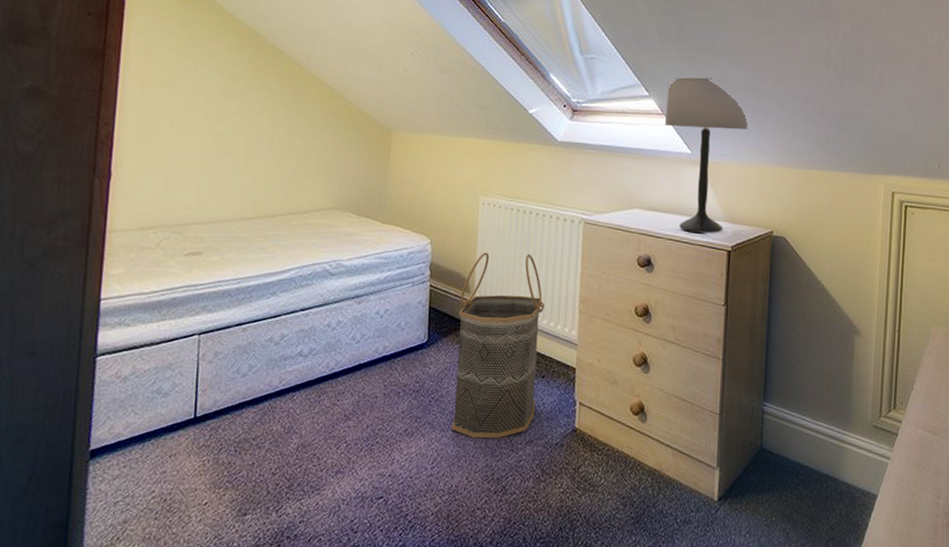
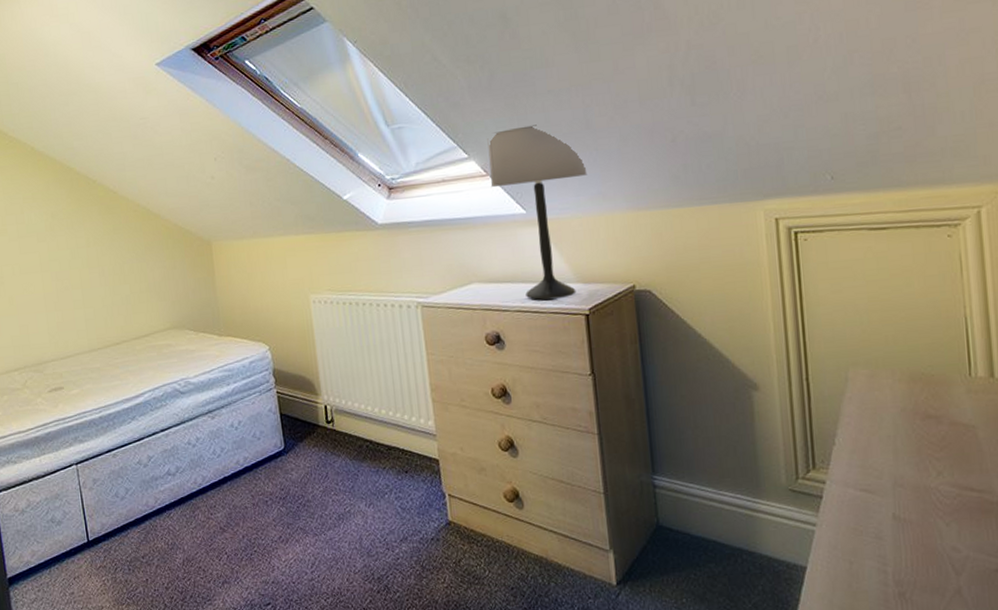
basket: present [451,252,545,438] -> none [308,346,405,539]

